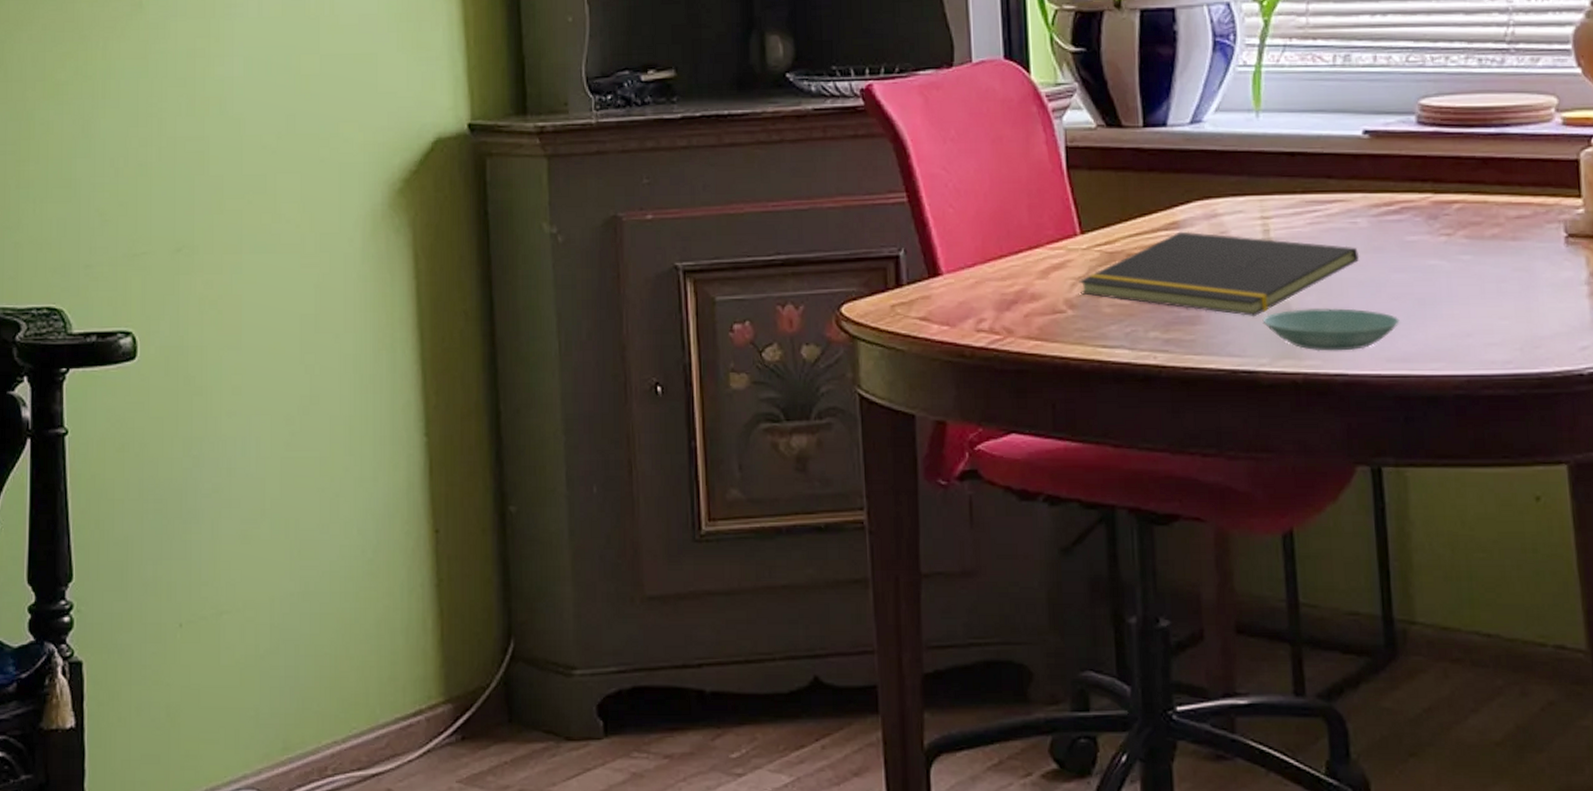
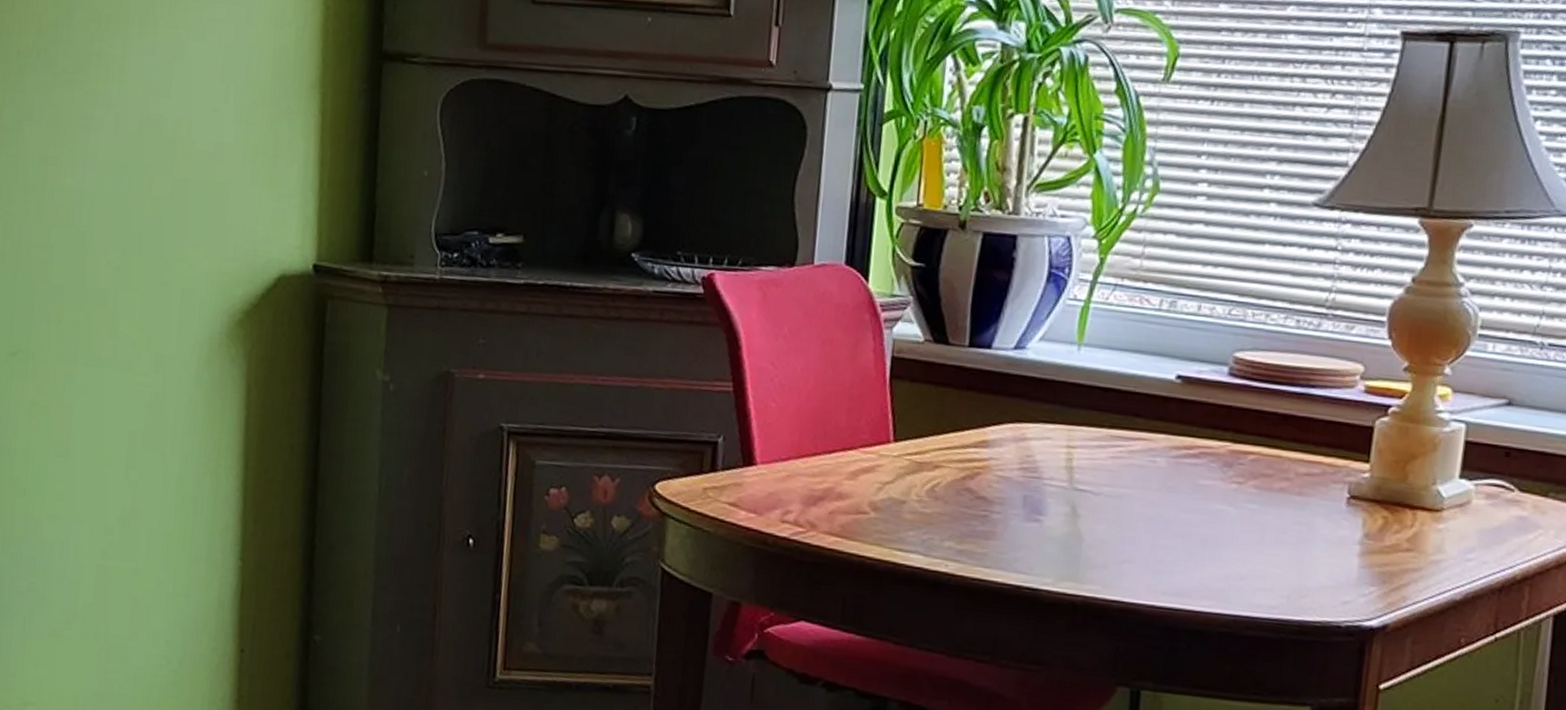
notepad: present [1079,231,1360,317] -> none [885,450,1154,539]
saucer: present [1262,308,1400,351] -> none [1052,536,1180,581]

